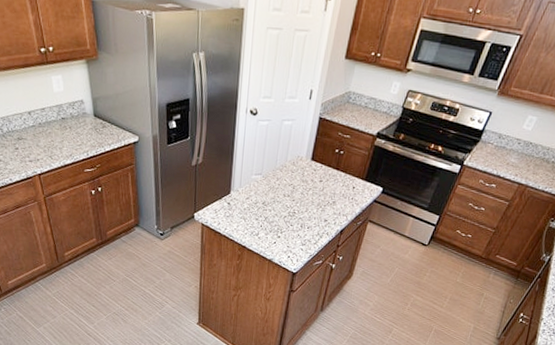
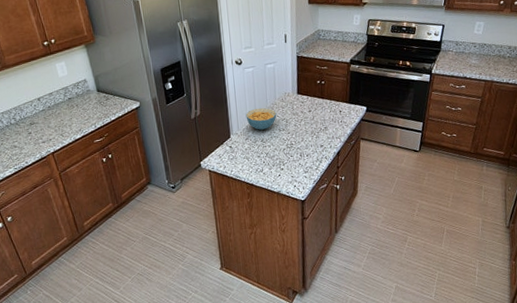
cereal bowl: none [250,167,285,192] -> present [245,107,277,130]

